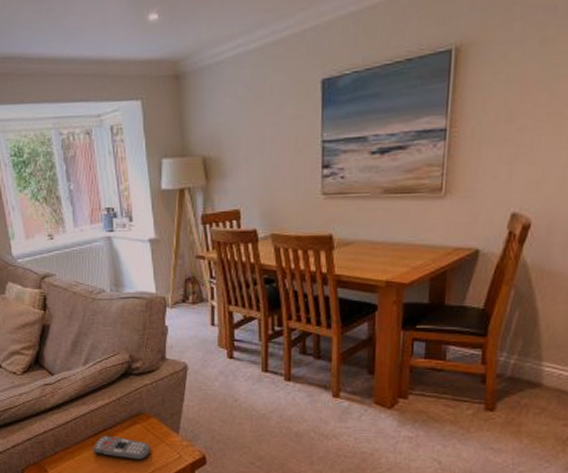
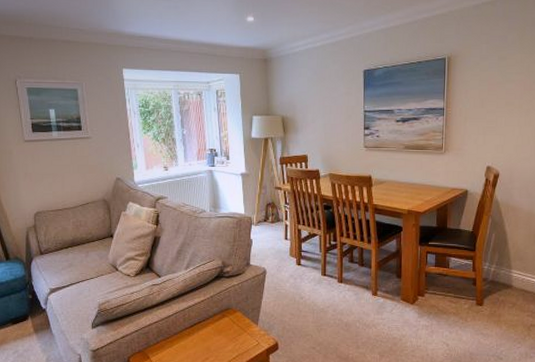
remote control: present [93,435,151,461] -> none [189,327,236,348]

